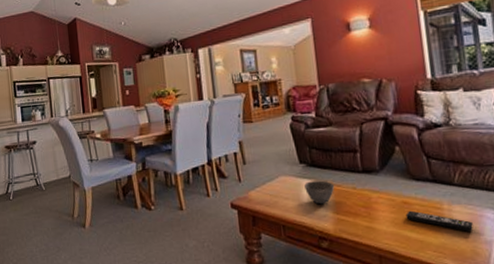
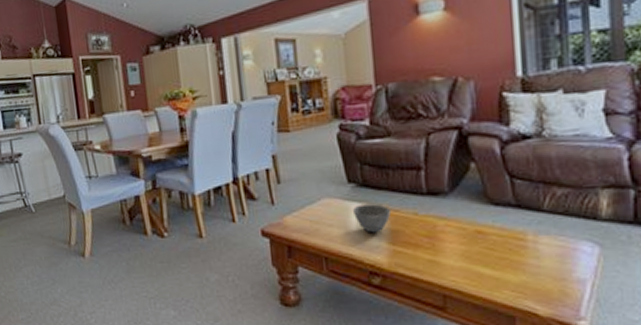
remote control: present [405,210,473,231] -> none [479,241,564,268]

